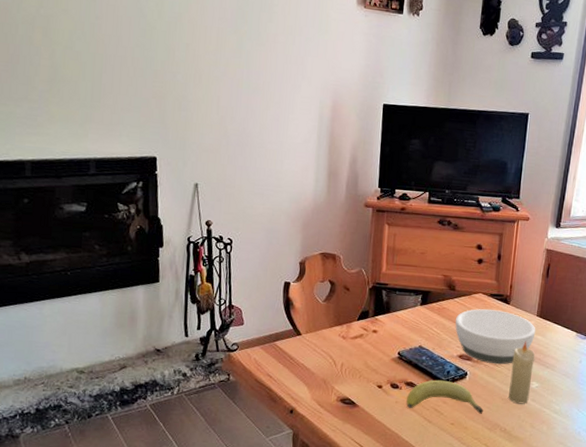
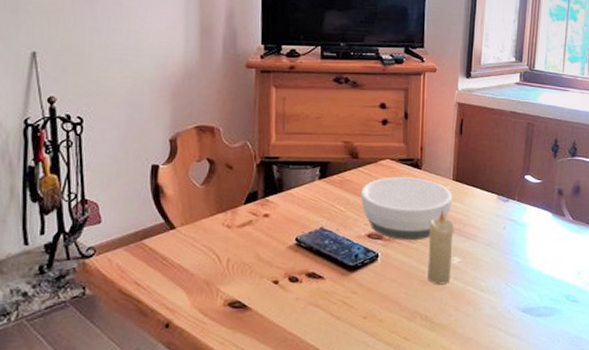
fruit: present [406,380,483,414] -> none [309,266,400,305]

